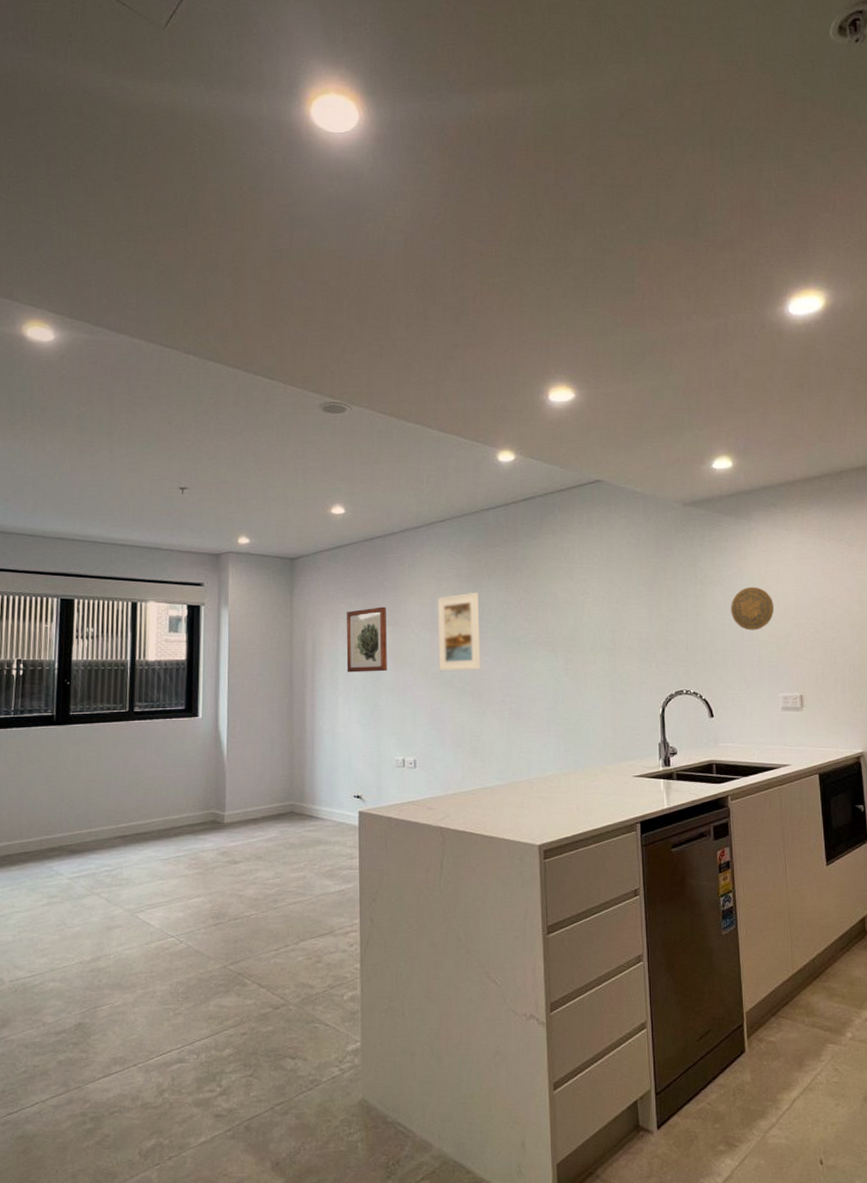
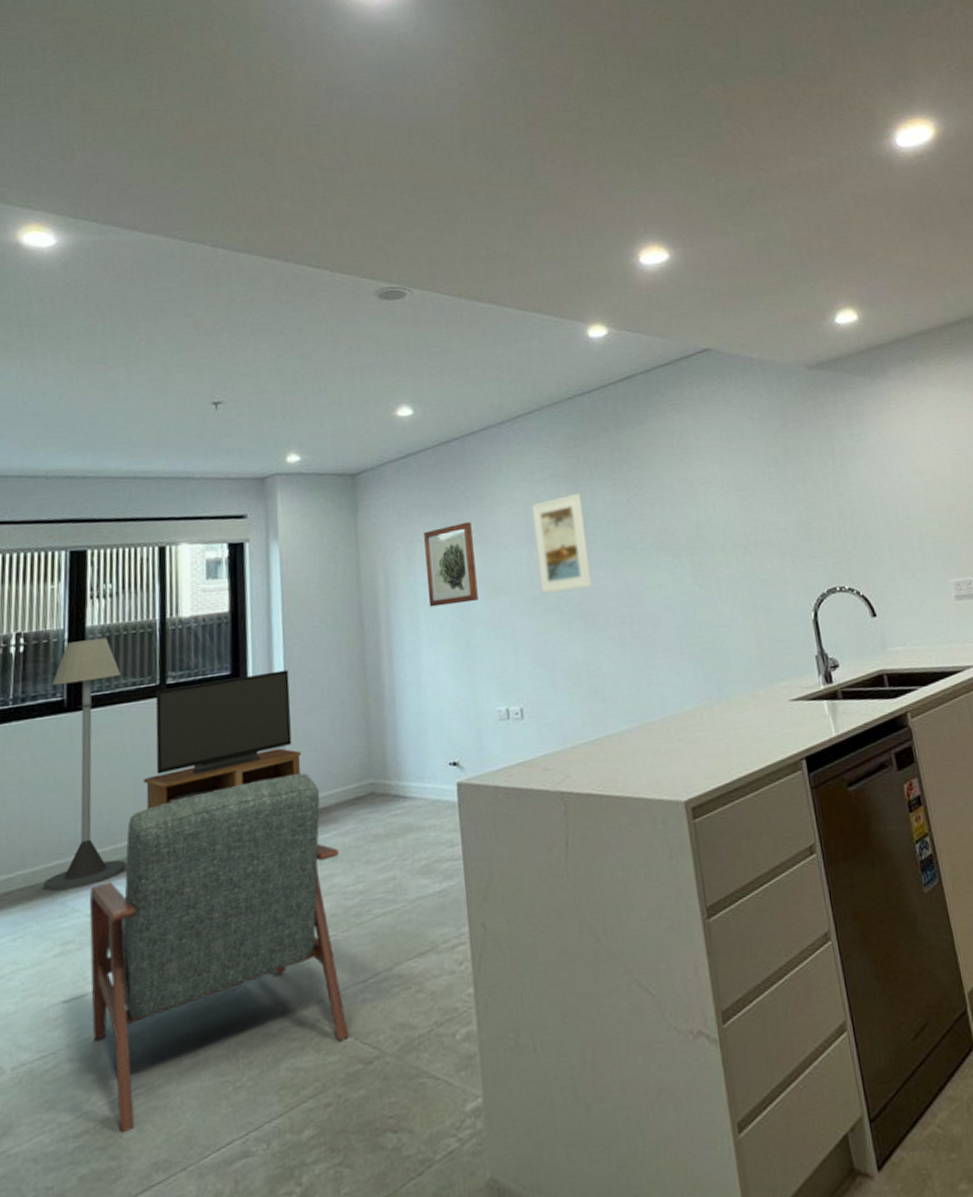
floor lamp: none [35,670,98,858] -> present [43,638,126,891]
chair: none [69,791,263,1036] -> present [89,773,349,1134]
tv stand: none [113,710,238,806] -> present [143,670,302,810]
decorative plate: present [731,586,774,631] -> none [878,455,930,508]

